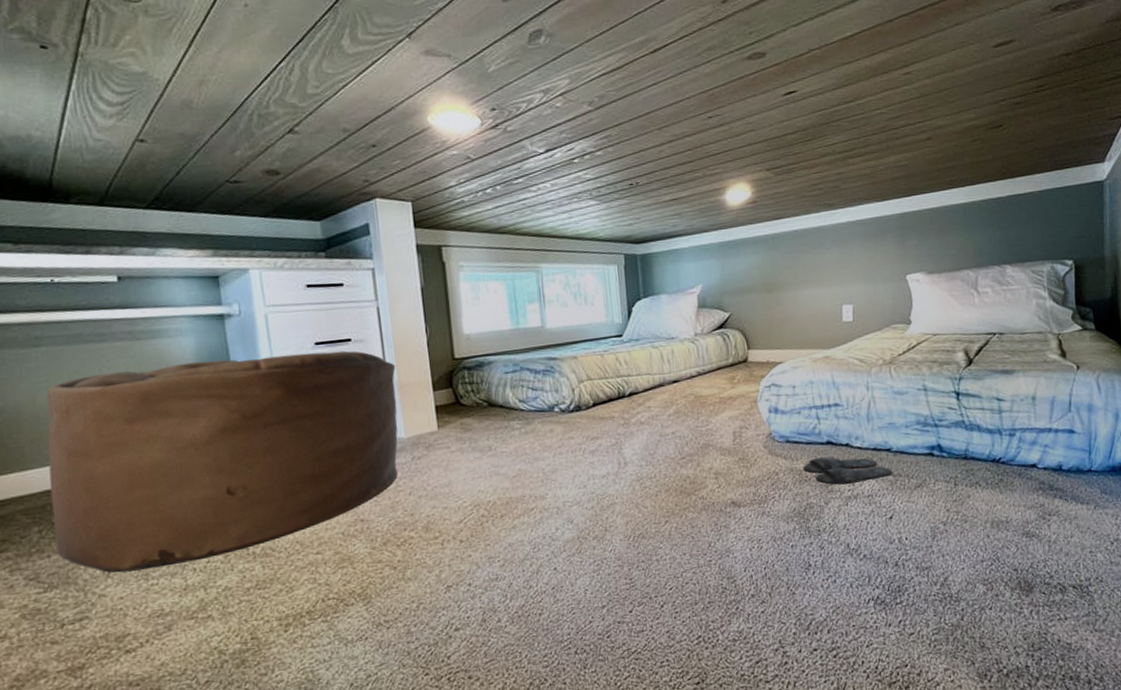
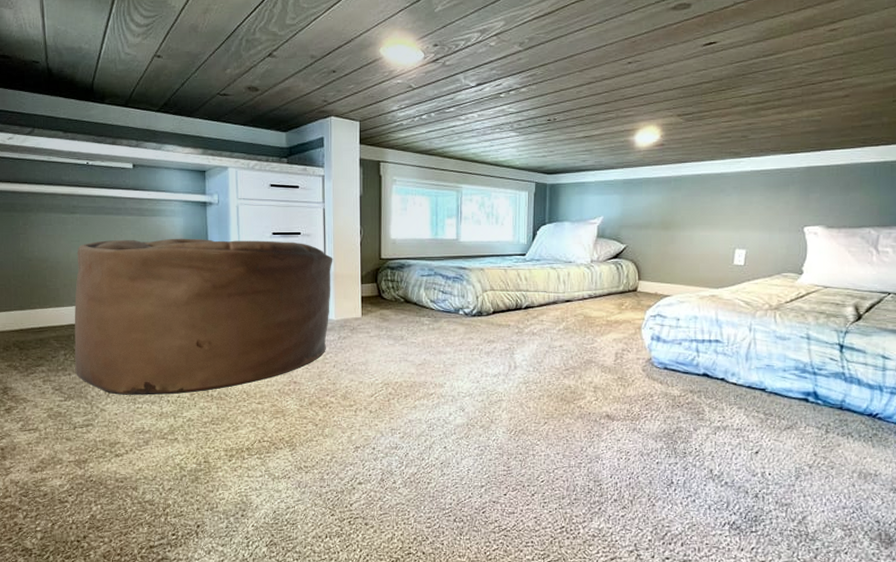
slippers: present [803,456,892,485] -> none [677,386,764,415]

